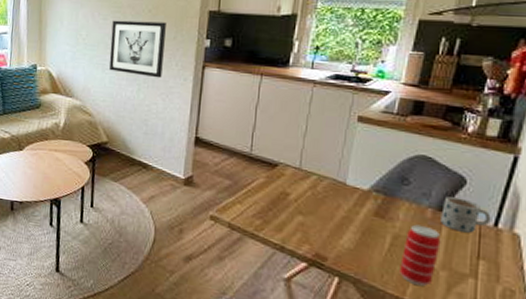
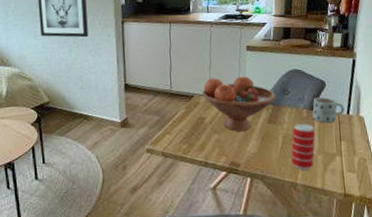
fruit bowl: none [289,147,391,219] -> present [201,76,276,131]

